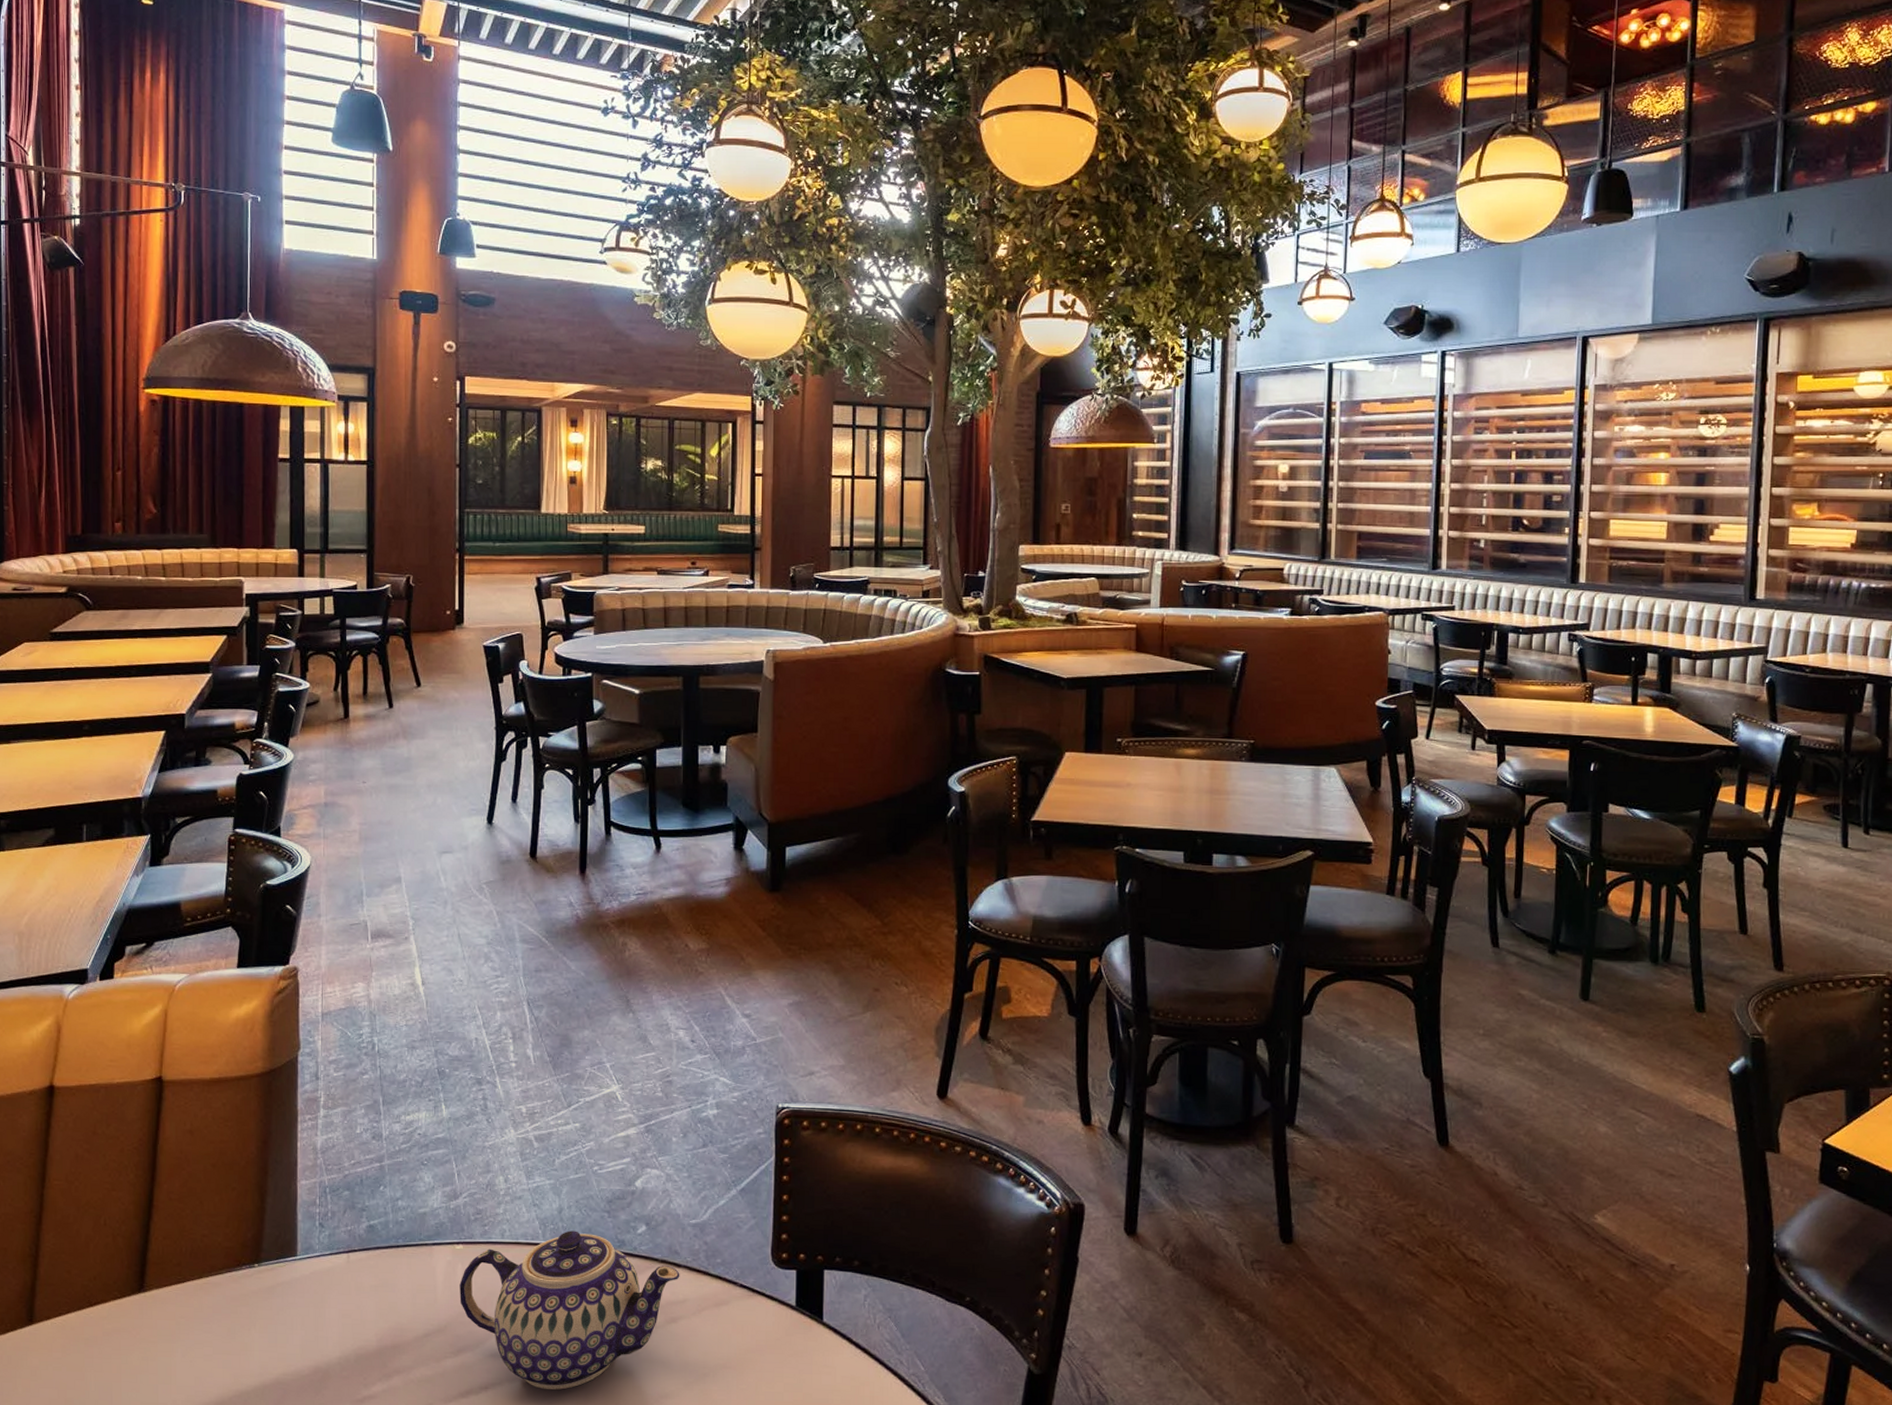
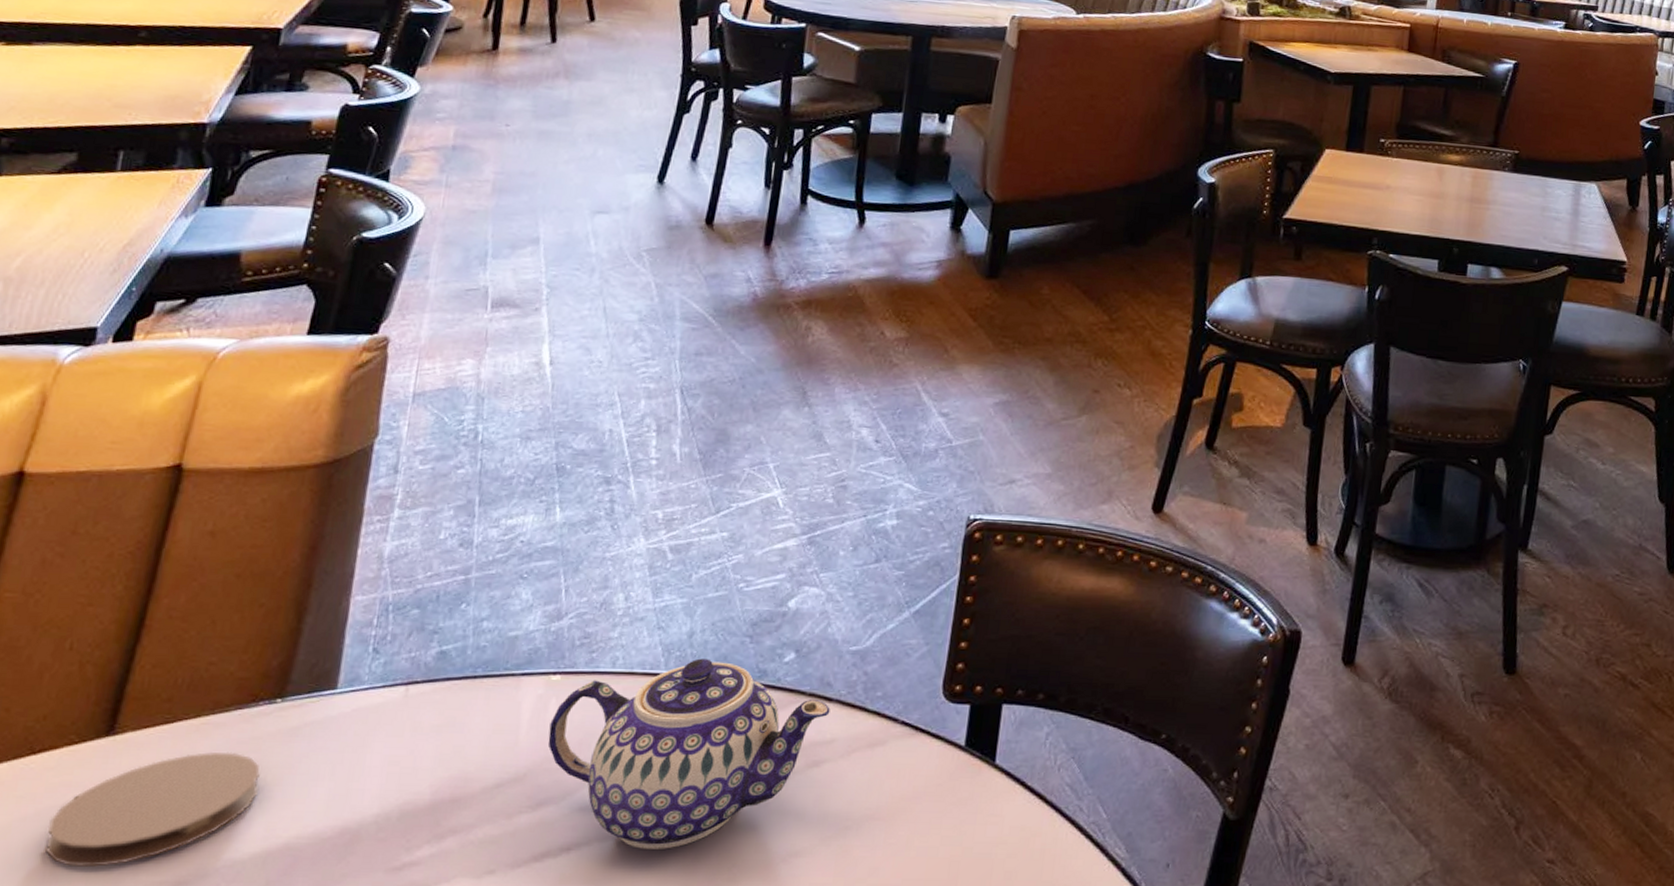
coaster: none [109,1306,251,1395] -> present [45,752,260,868]

